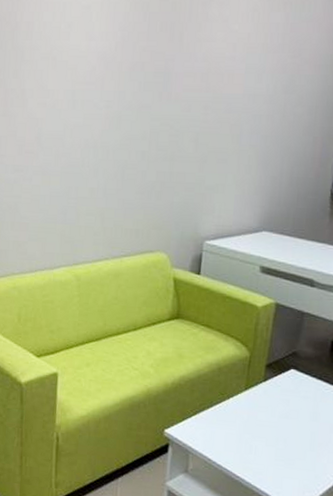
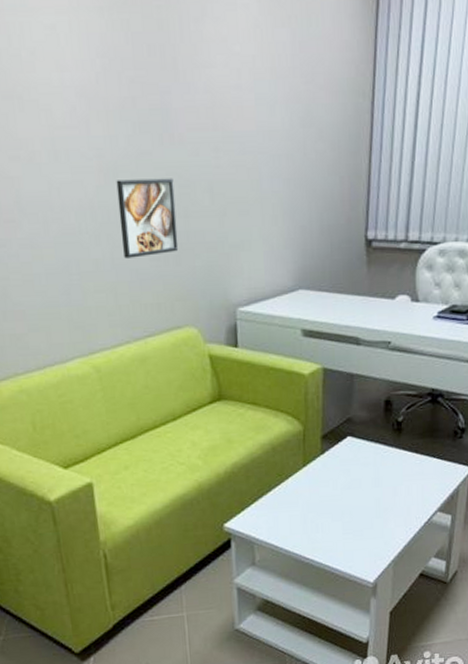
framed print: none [115,126,166,190] -> present [116,178,179,259]

